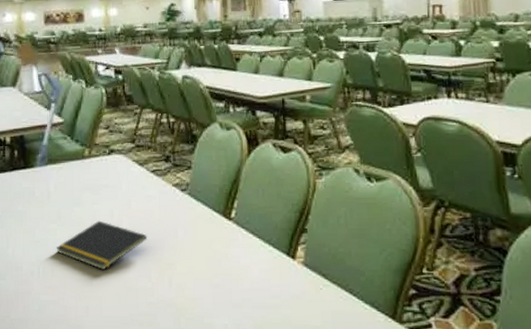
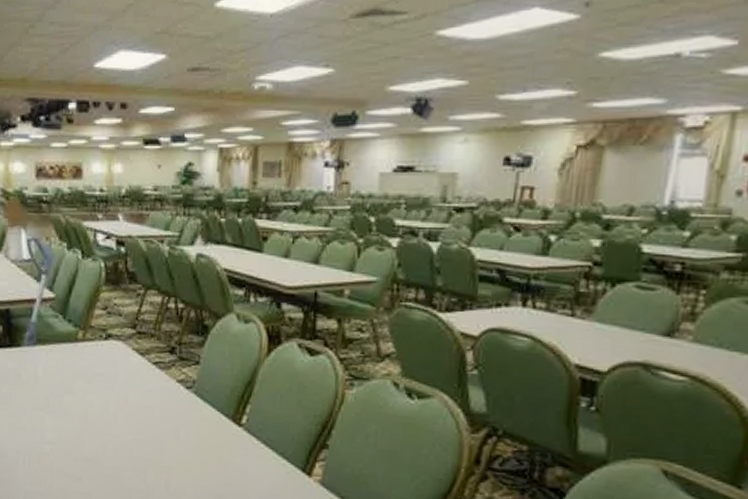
notepad: present [56,220,147,271] -> none [43,412,144,467]

